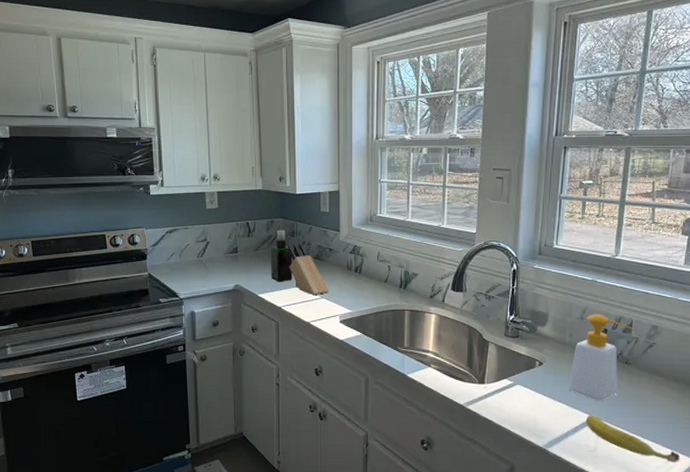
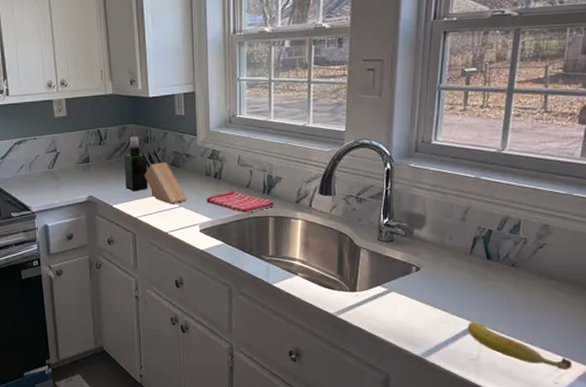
dish towel: none [346,285,410,306] -> present [206,191,274,213]
soap bottle: present [568,314,635,401] -> none [448,214,523,307]

